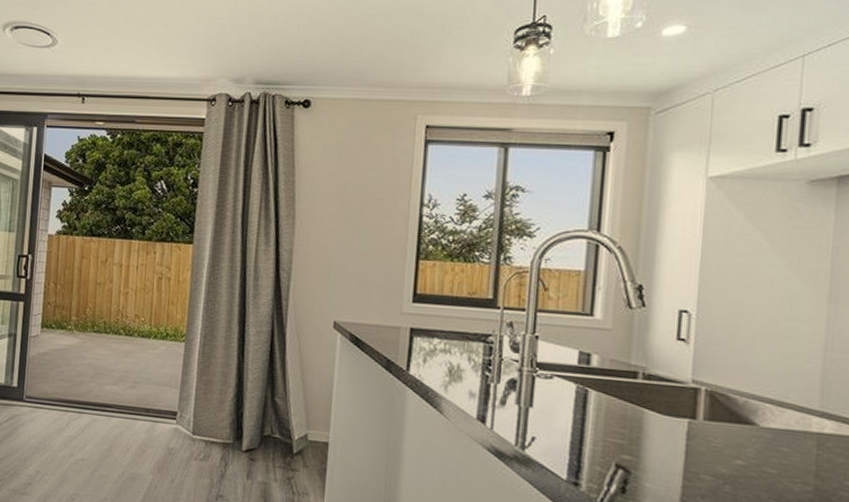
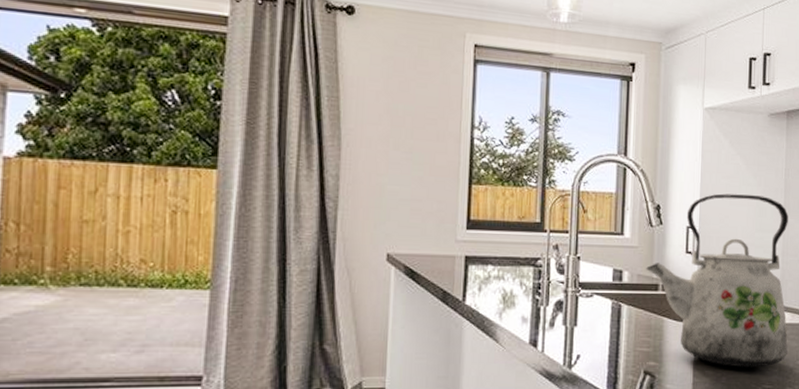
kettle: none [620,274,836,482] -> present [645,193,788,368]

